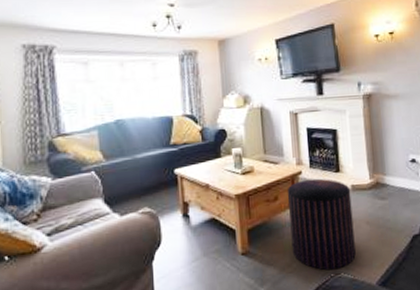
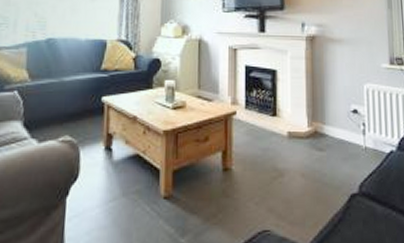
pouf: present [287,178,356,271] -> none [218,121,288,226]

